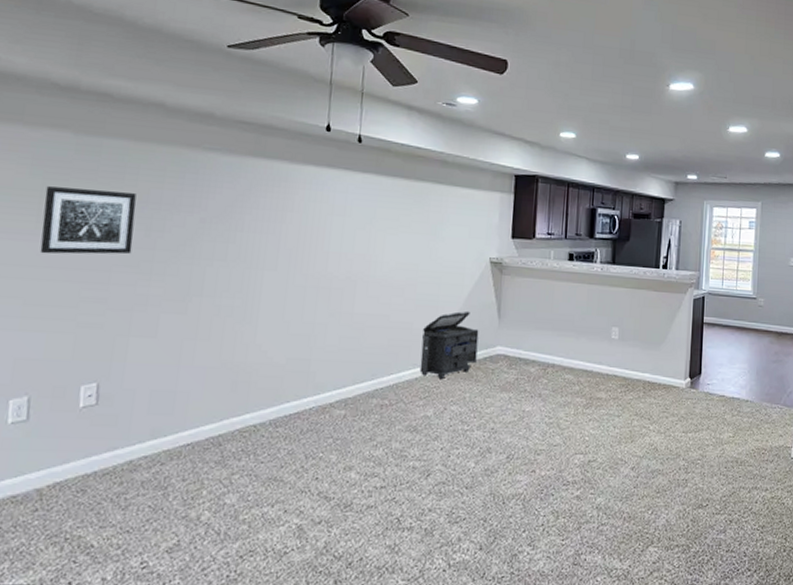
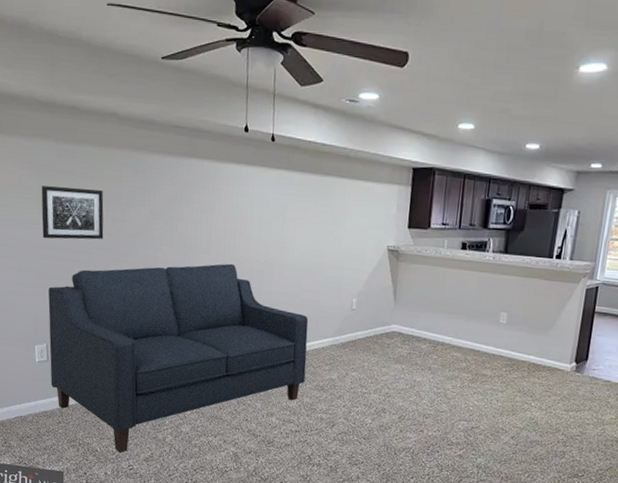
sofa: none [28,281,399,545] -> present [48,263,309,453]
jewelry box: present [419,310,480,380] -> none [326,292,377,350]

